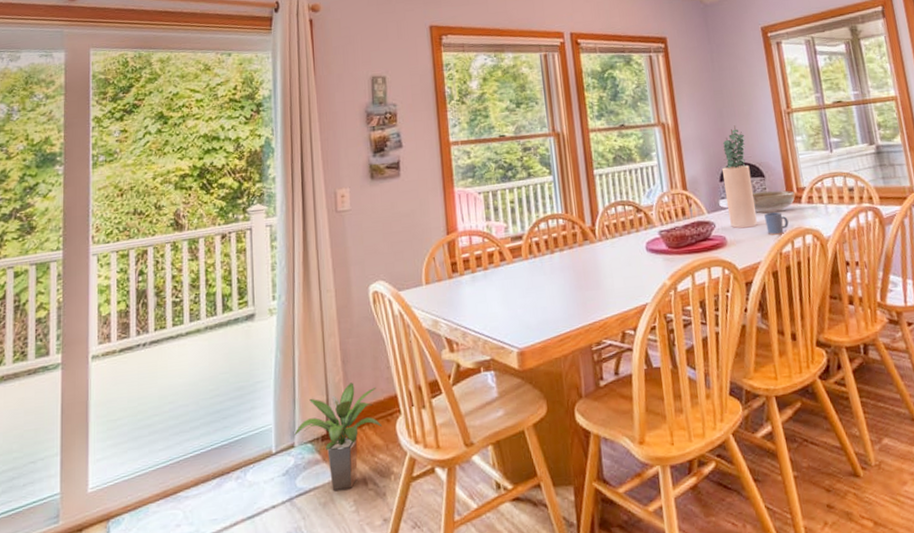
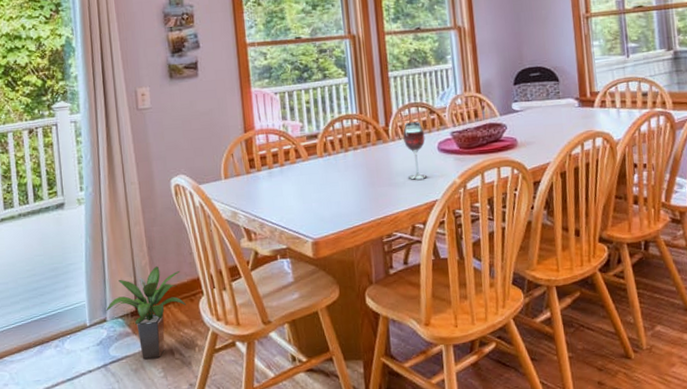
wineglass: none [609,220,636,282] -> present [402,121,427,180]
vase: present [722,125,758,229] -> none [517,29,549,131]
bowl: present [752,190,795,214] -> none [546,94,588,117]
mug: present [764,212,789,235] -> none [556,115,580,138]

